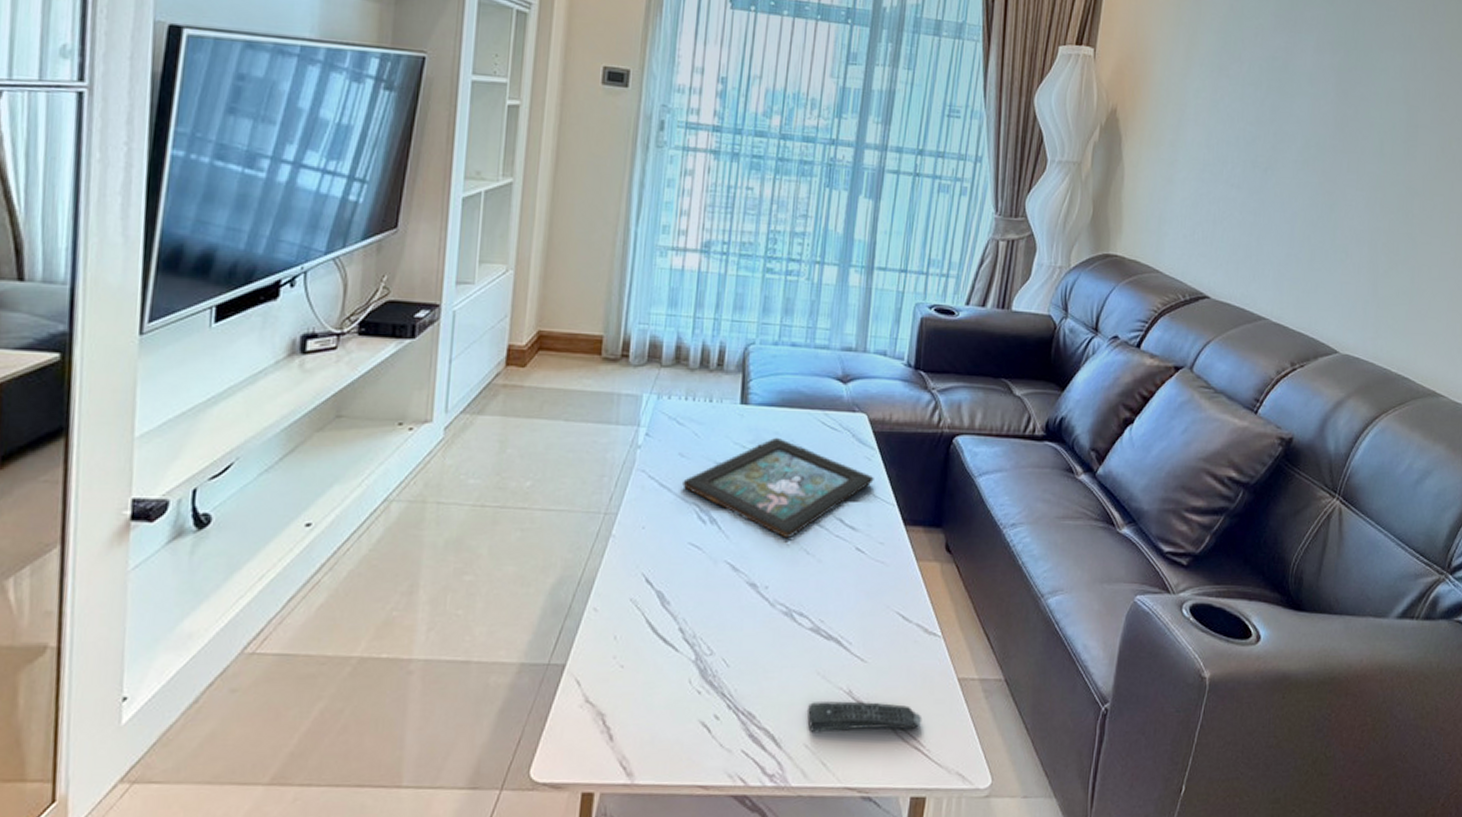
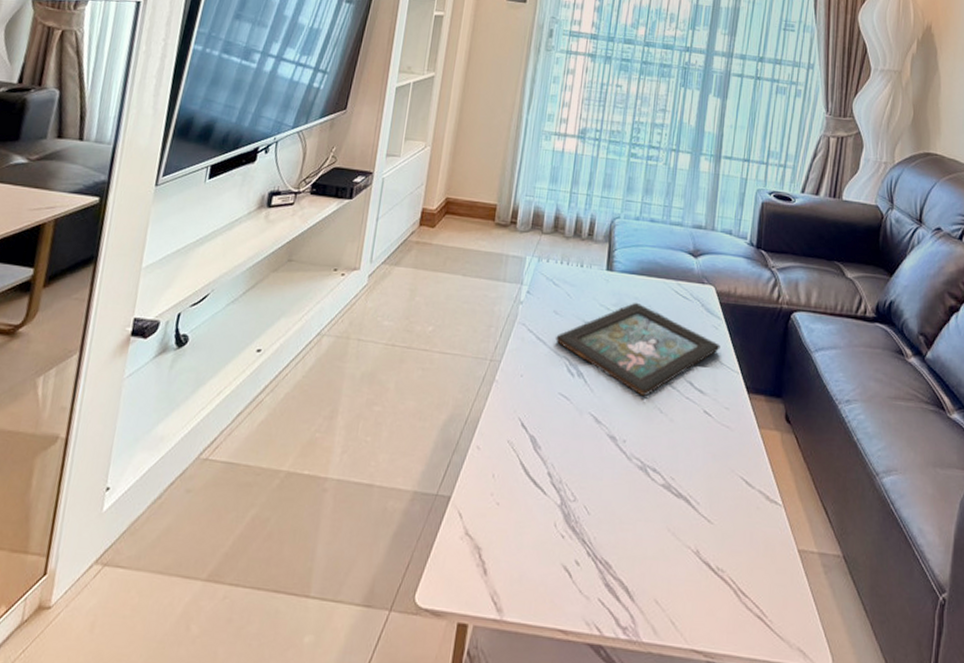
remote control: present [807,701,923,733] -> none [658,558,765,598]

